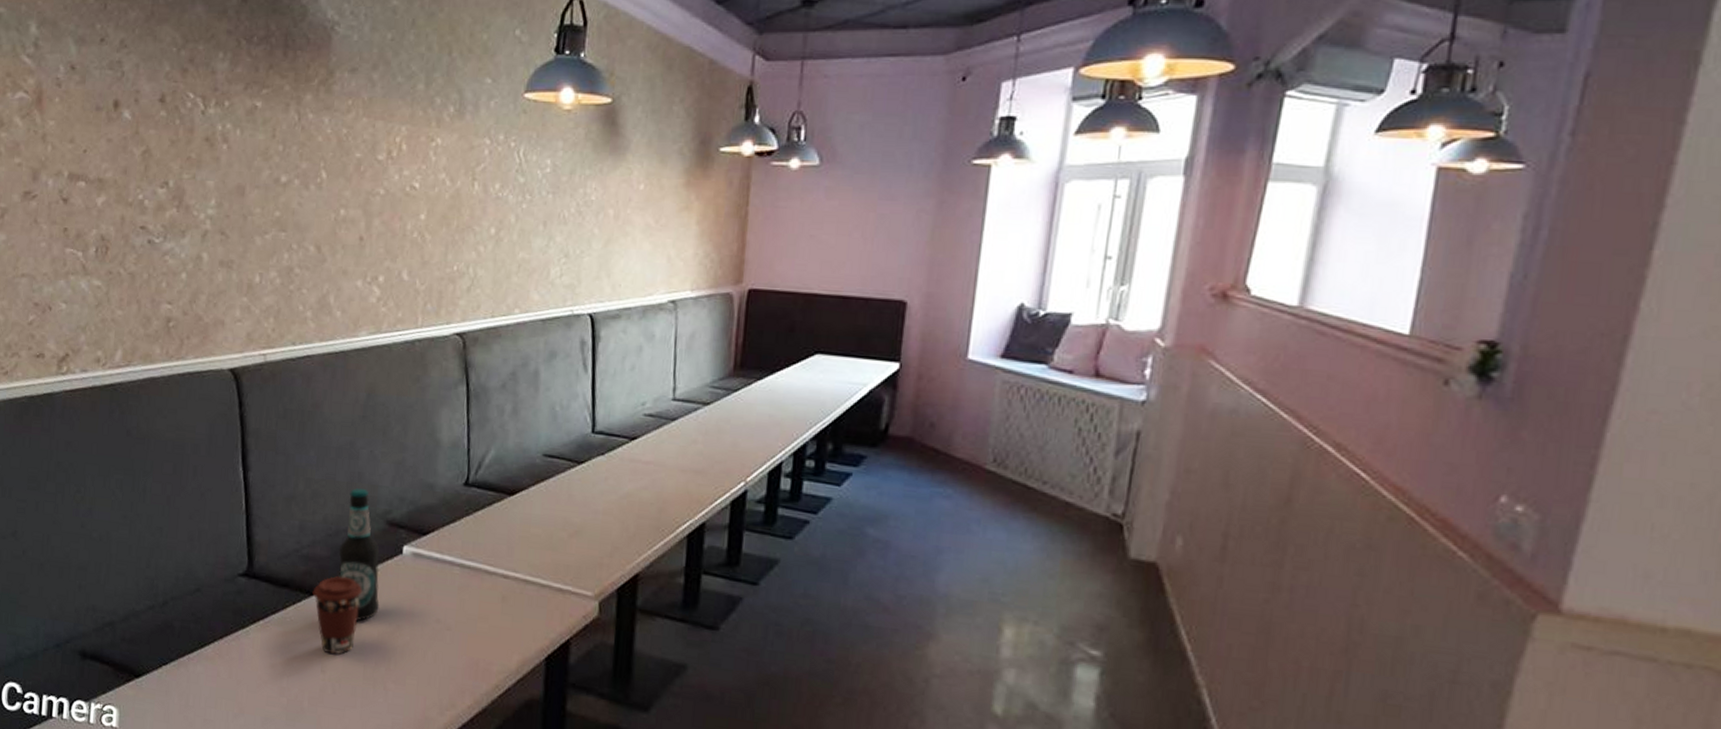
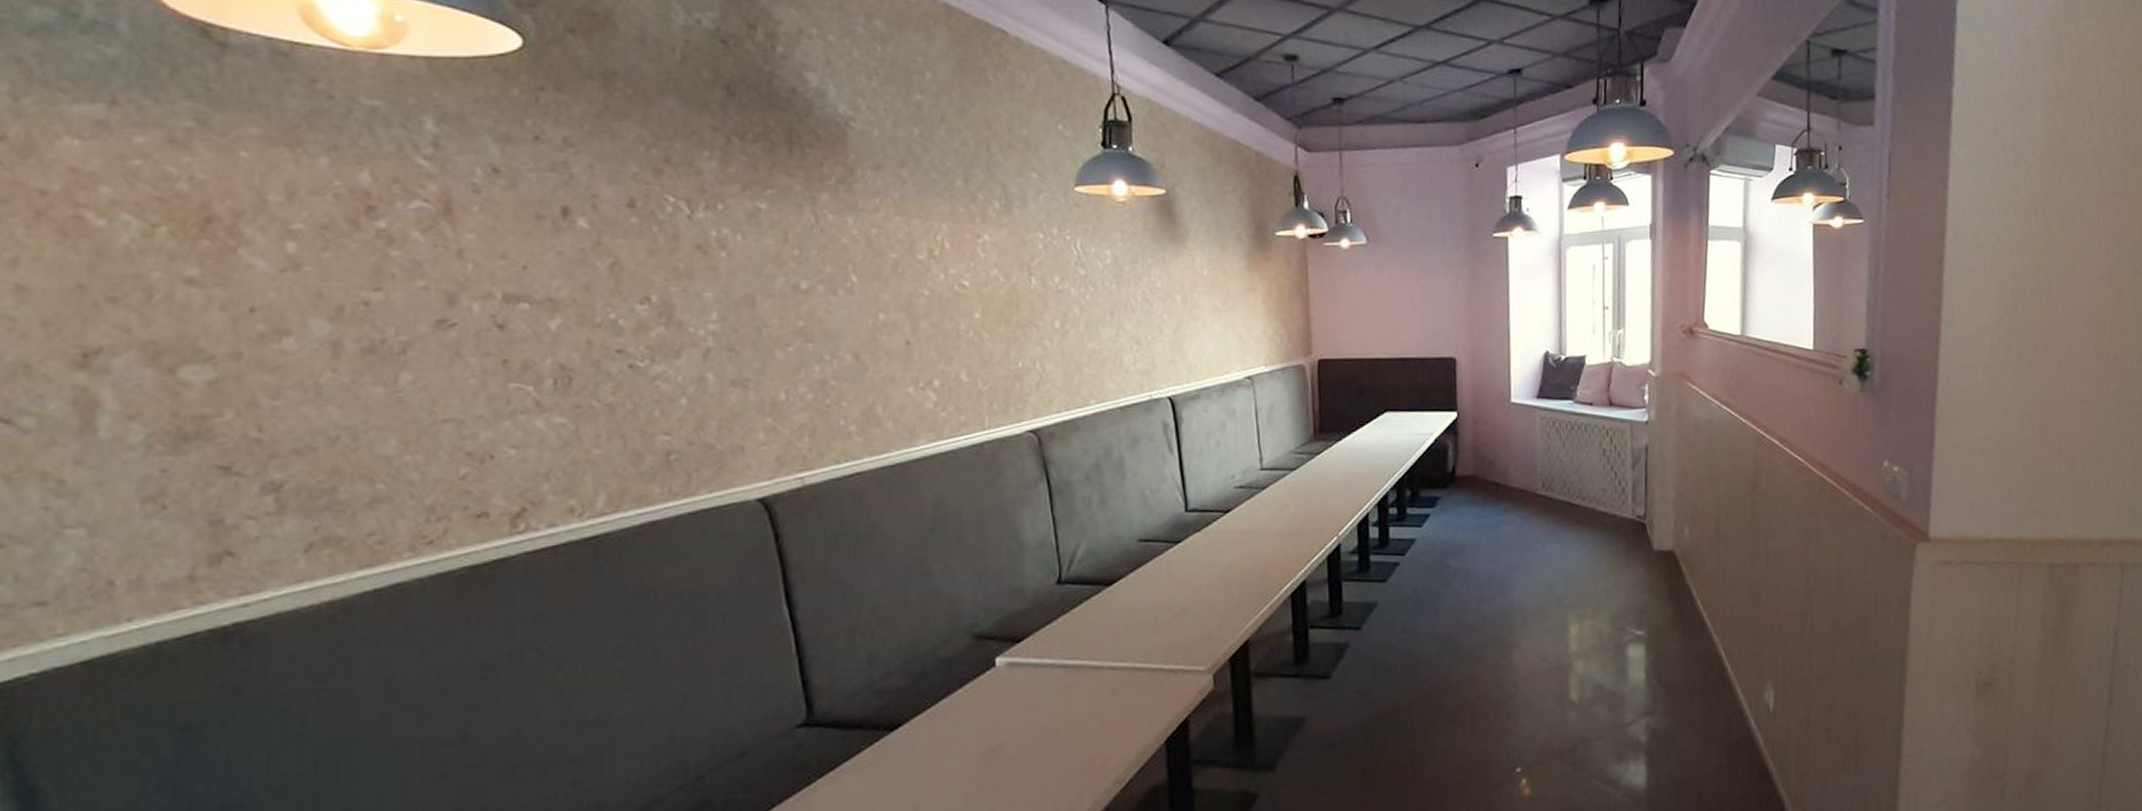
coffee cup: present [312,575,362,655] -> none [892,702,952,790]
bottle: present [339,488,380,621] -> none [920,606,975,747]

